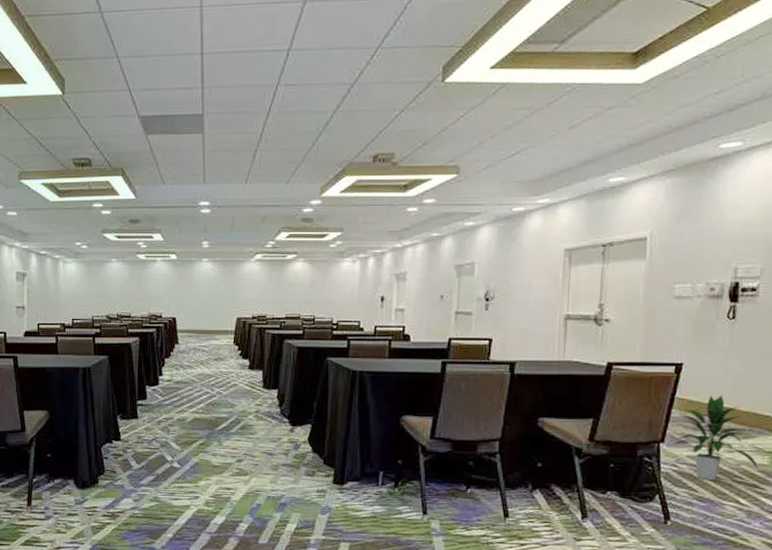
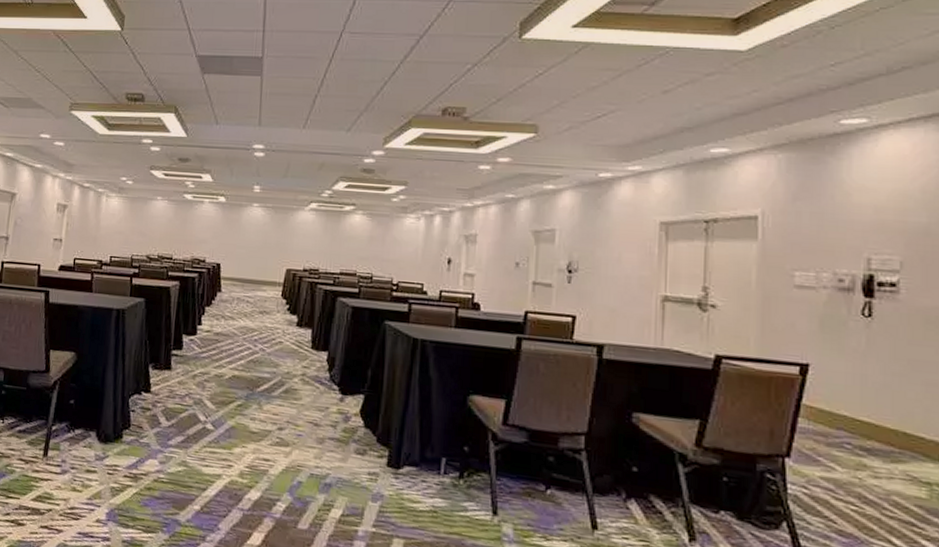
indoor plant: present [671,394,760,481] -> none [799,405,916,512]

